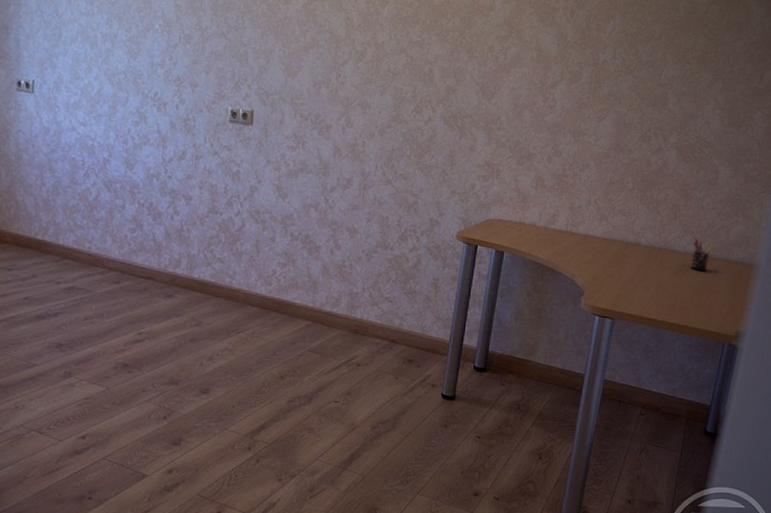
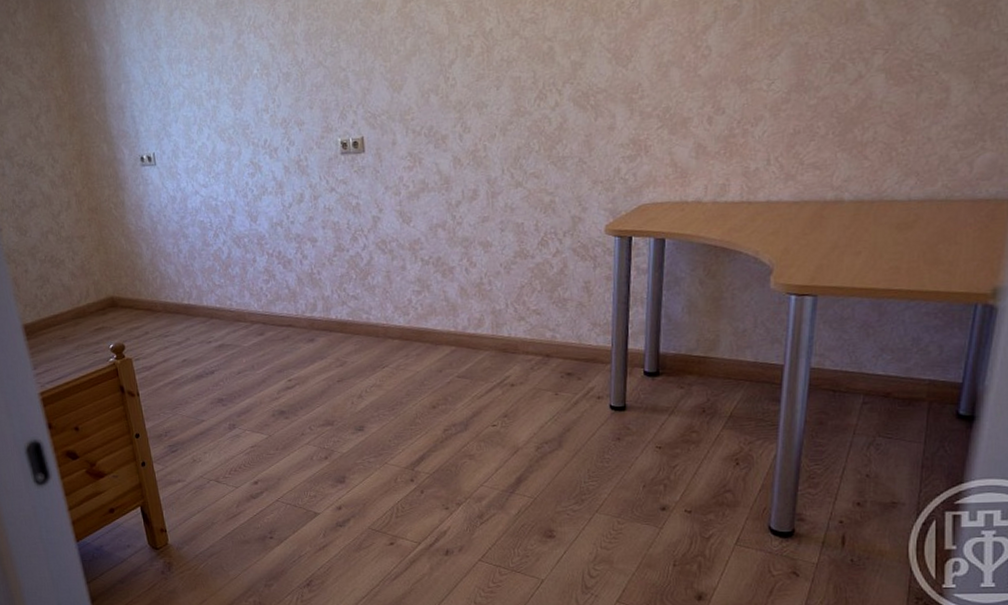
pen holder: present [691,239,714,271] -> none [919,180,951,220]

